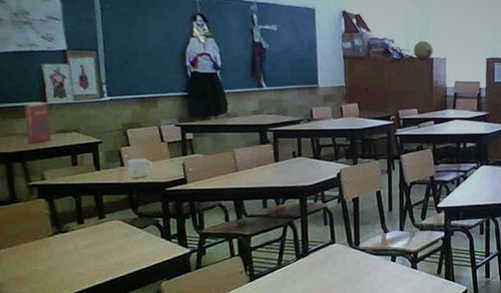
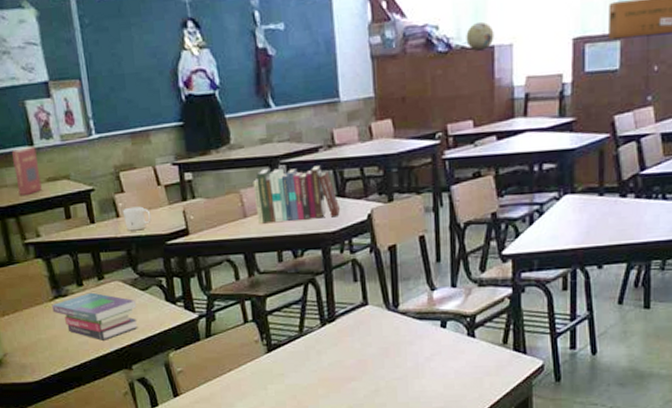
books: none [51,229,134,272] -> present [52,292,138,341]
books: none [245,133,316,177] -> present [253,165,341,224]

